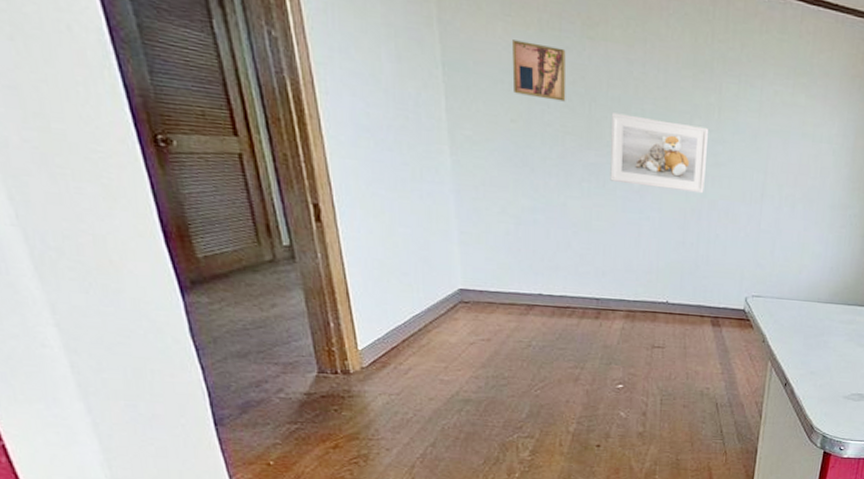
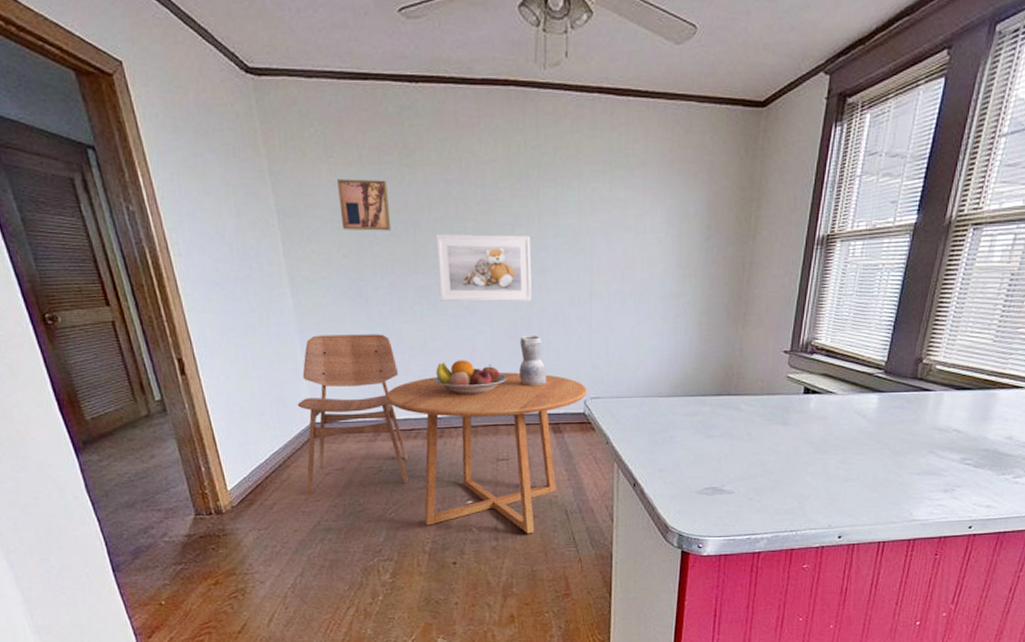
dining chair: none [445,198,560,362] -> present [297,334,408,493]
dining table: none [543,256,750,423] -> present [385,372,588,534]
fruit bowl: none [595,242,671,280] -> present [434,360,508,395]
ceramic pitcher: none [683,227,711,278] -> present [519,336,547,386]

